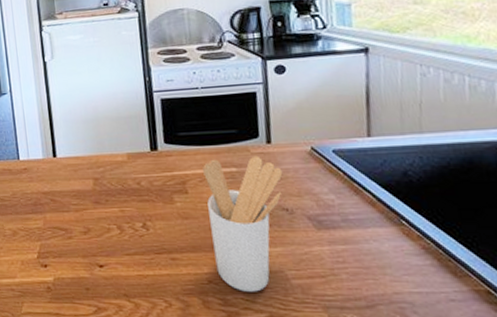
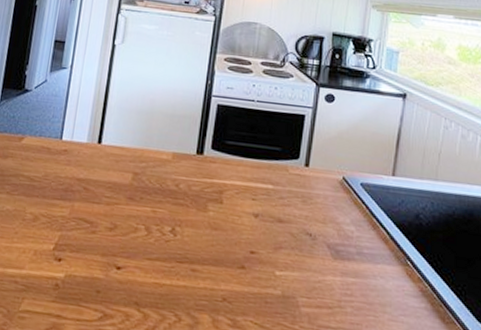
utensil holder: present [203,155,283,292] -> none [233,173,314,316]

